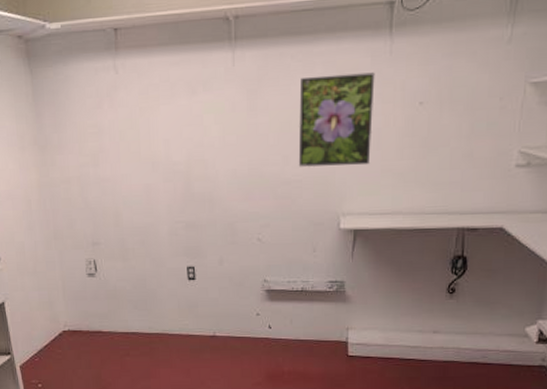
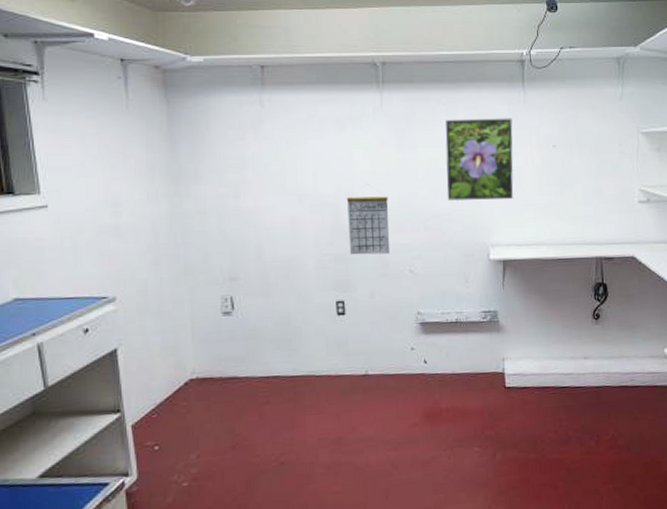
calendar: none [197,151,239,223] -> present [346,185,391,255]

